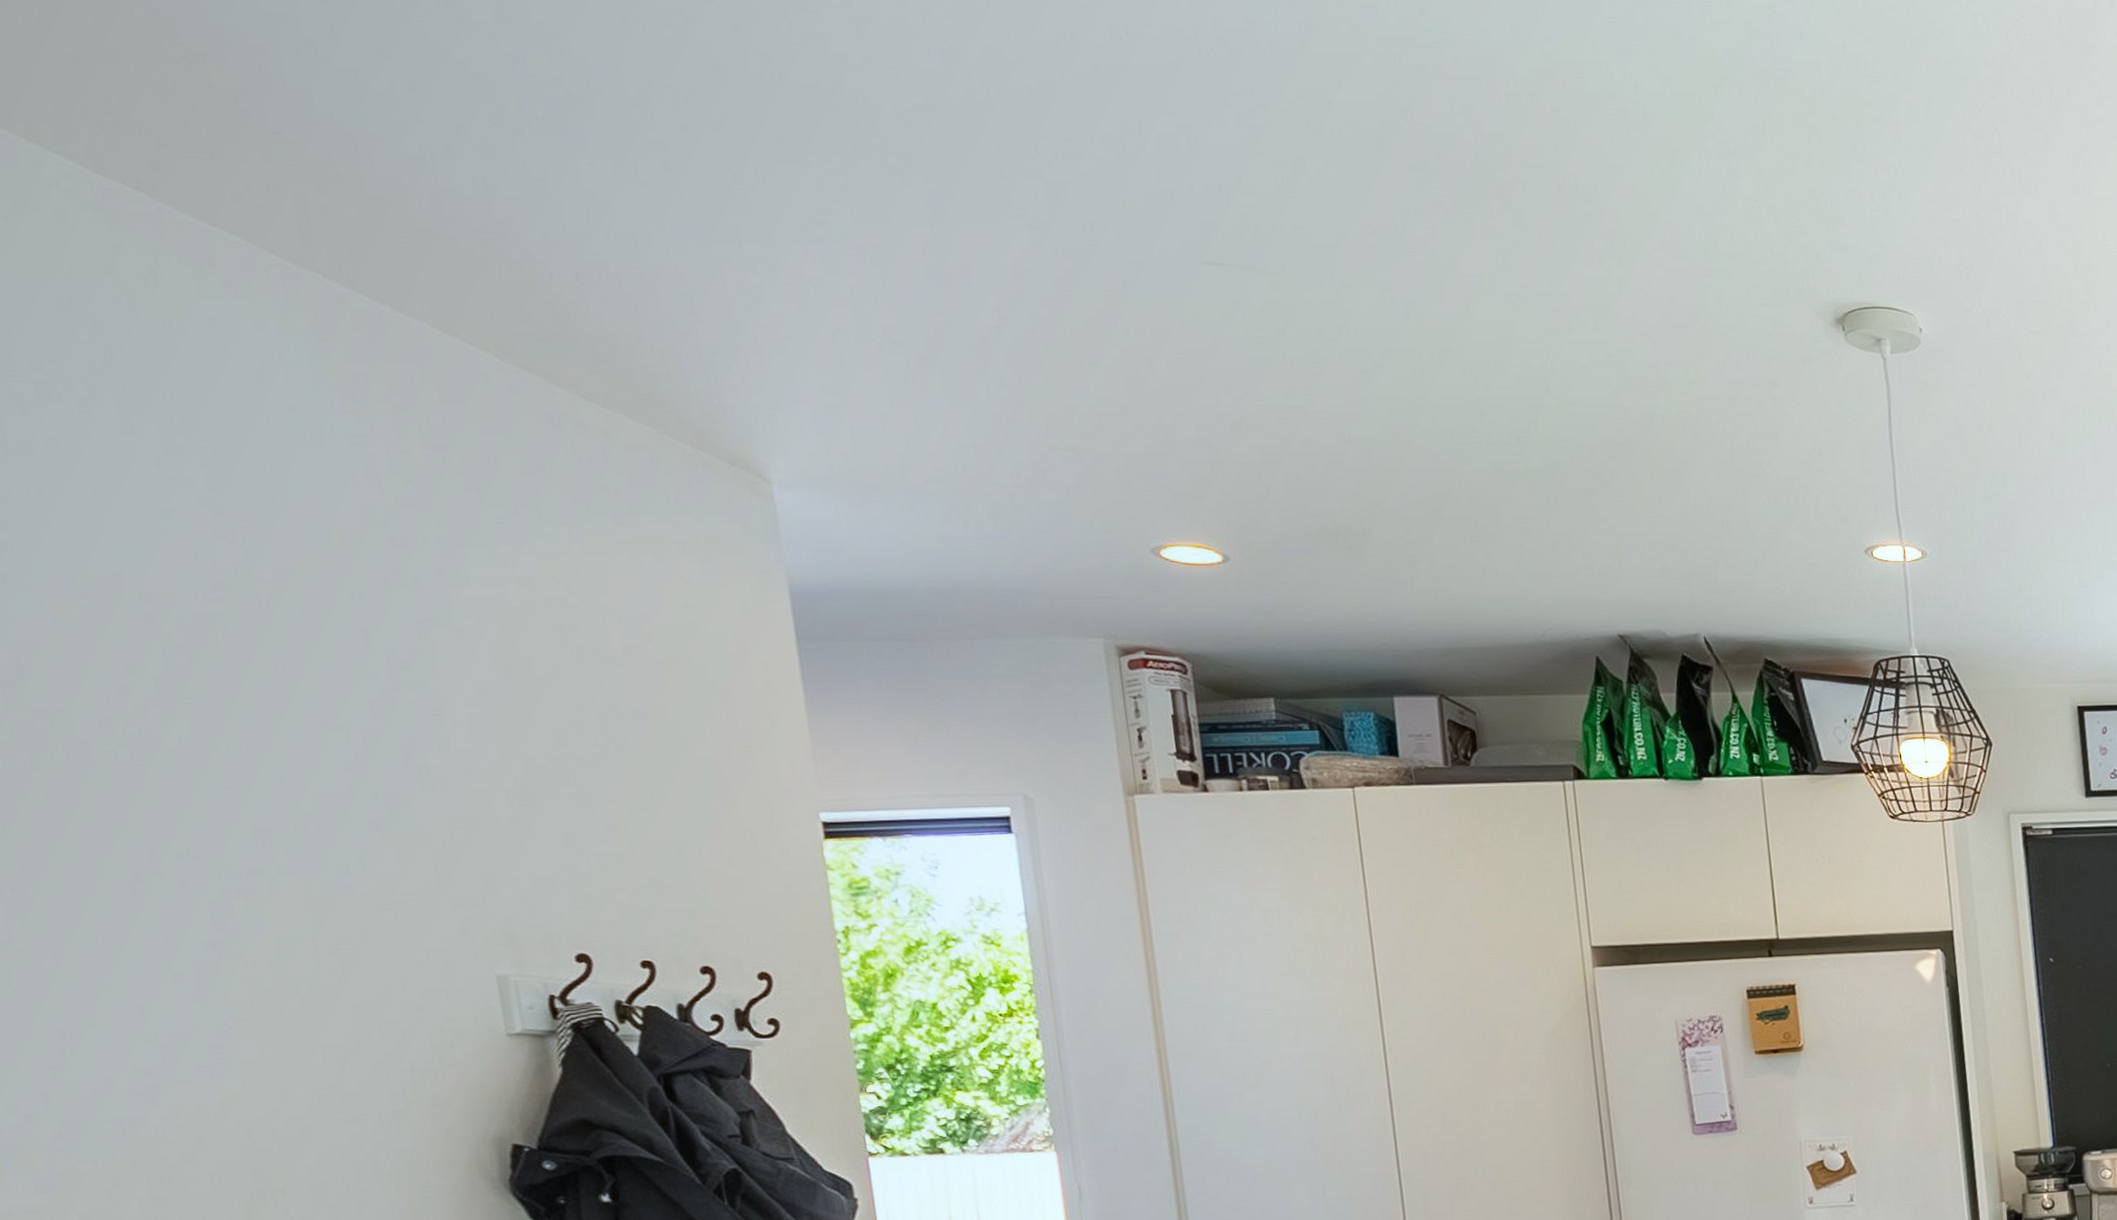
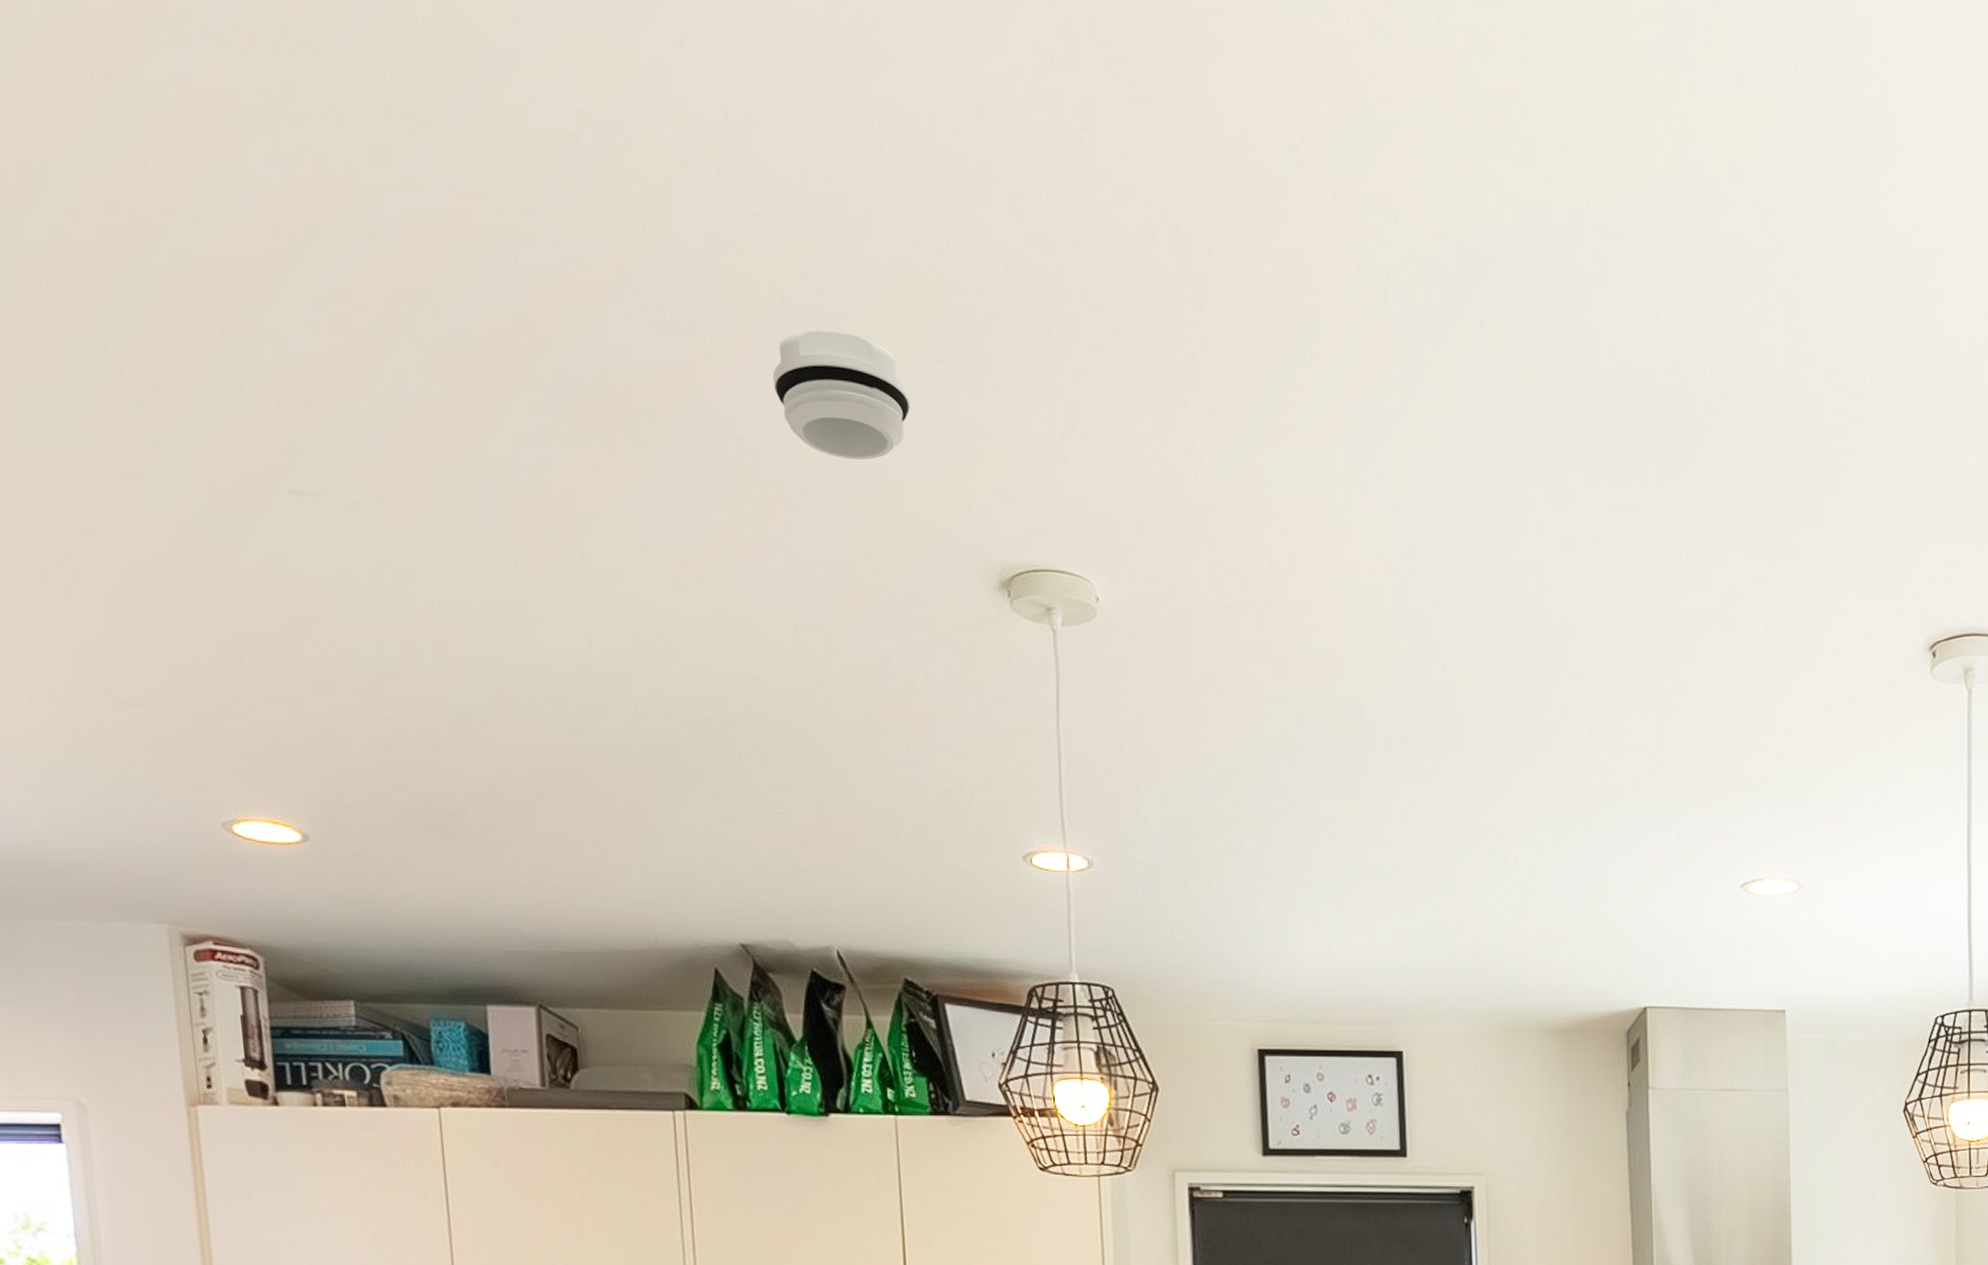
smoke detector: none [1629,111,1751,219] -> present [772,329,911,460]

